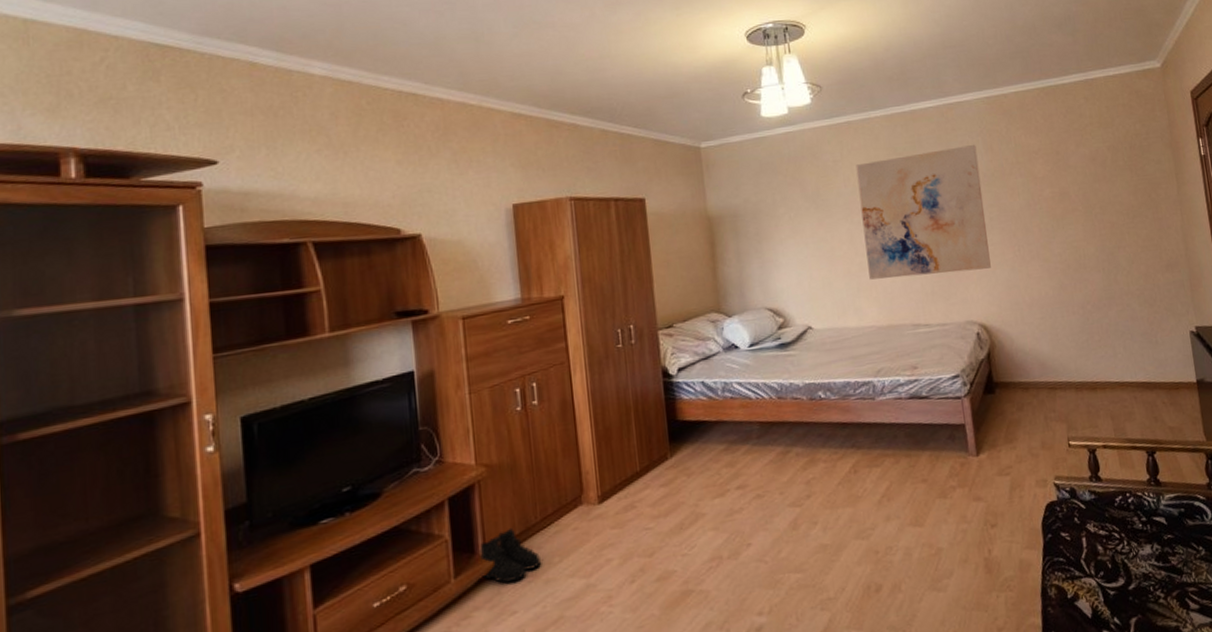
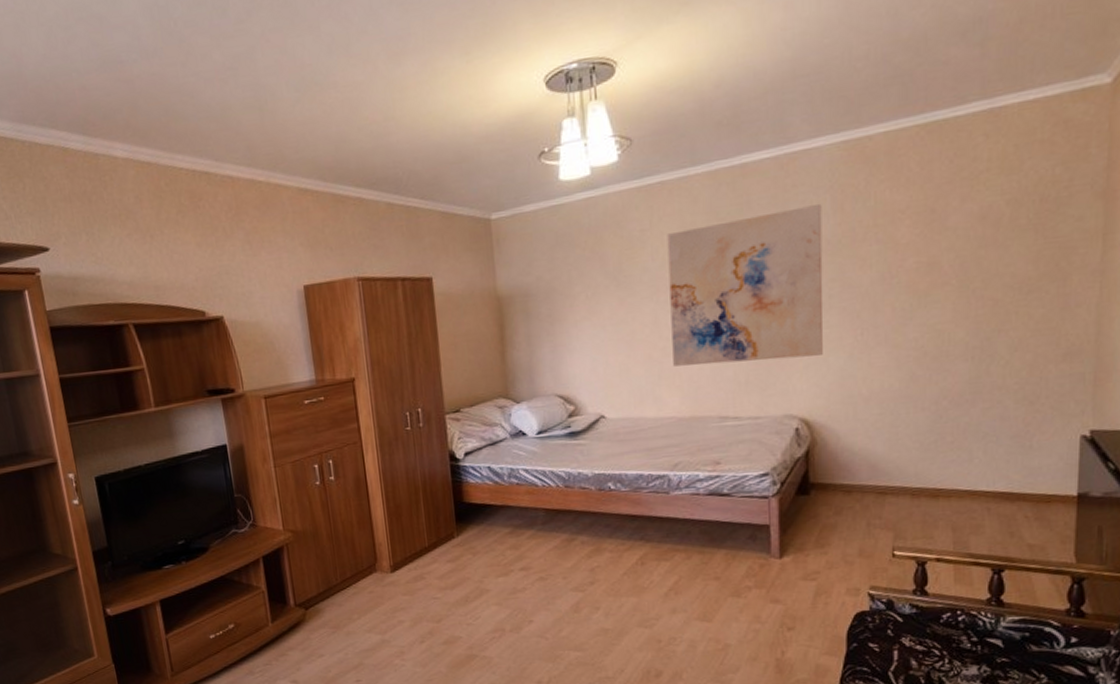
boots: present [479,527,542,584] -> none [290,586,343,632]

